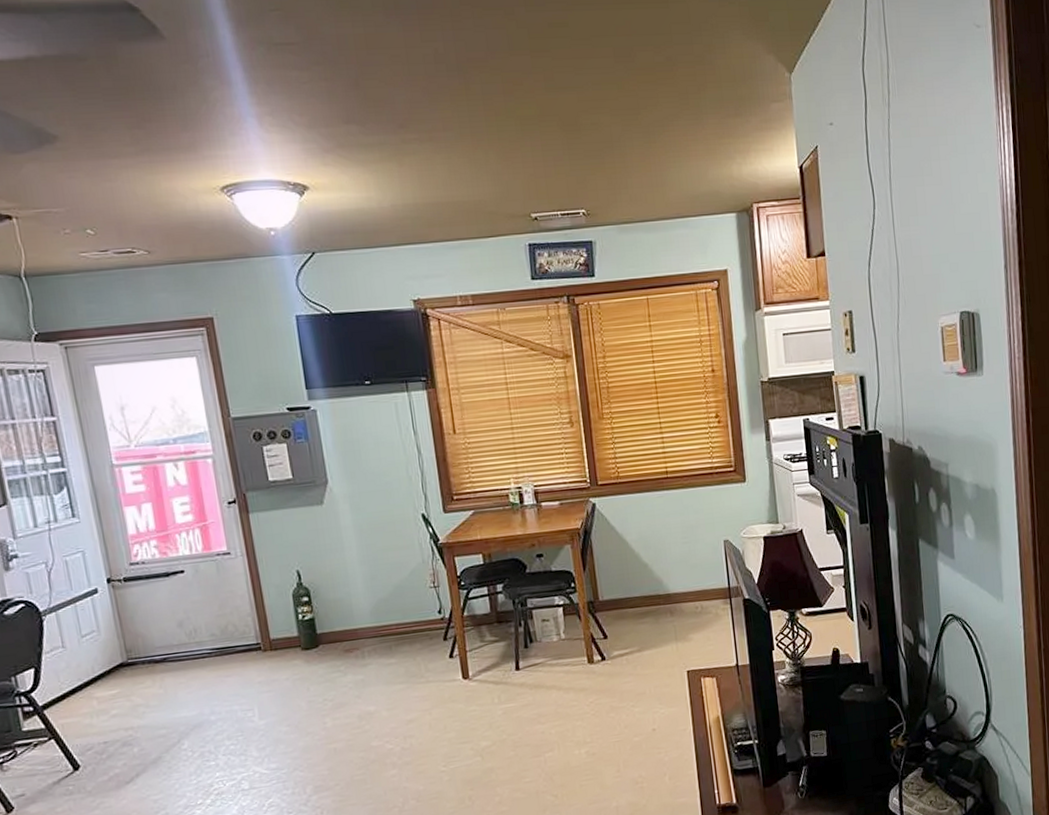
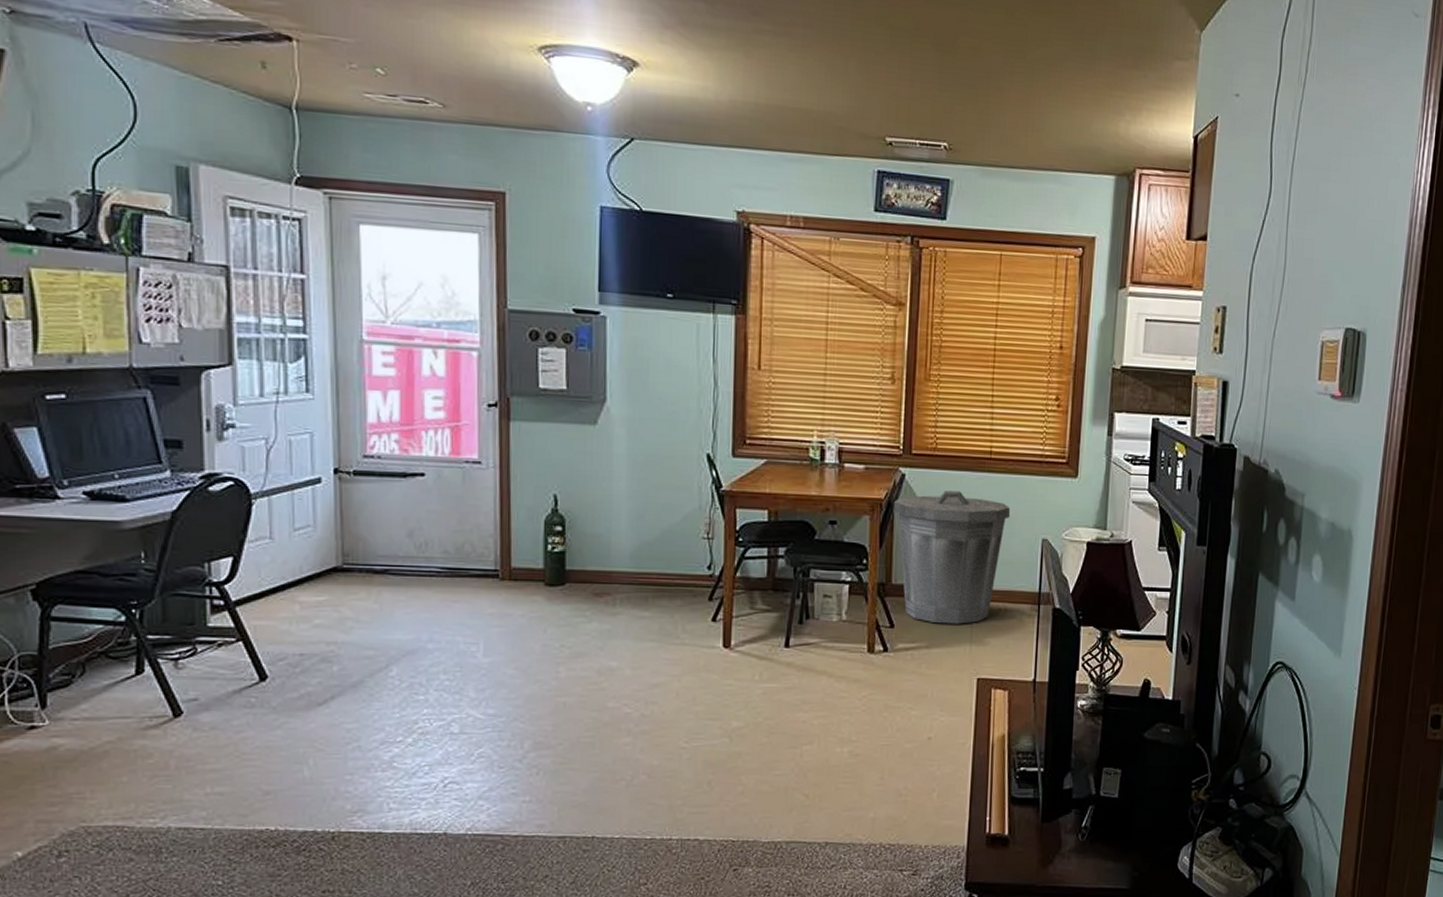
trash can: none [589,510,693,629] -> present [893,490,1011,624]

